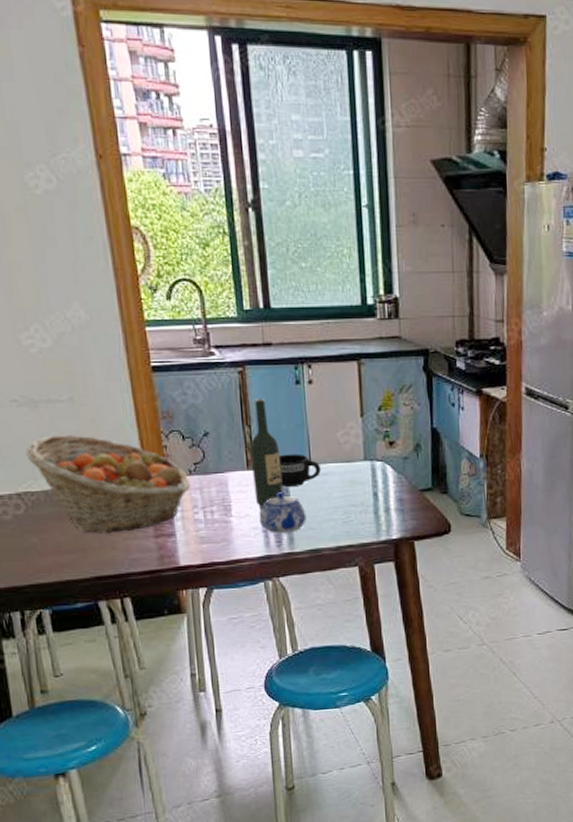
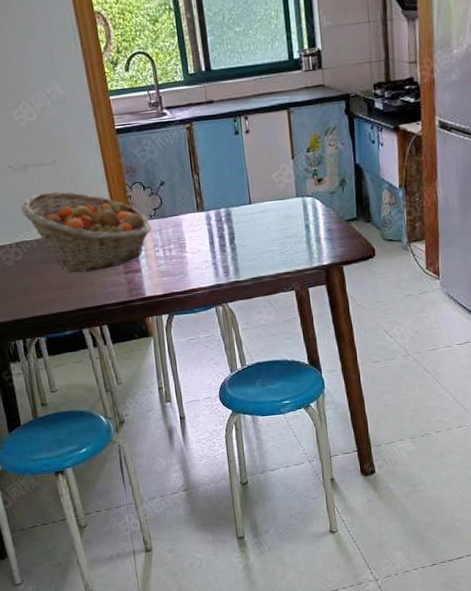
wine bottle: present [250,399,283,507] -> none [199,149,228,243]
teapot: present [259,491,307,533] -> none [209,228,249,265]
mug: present [279,453,322,487] -> none [224,195,260,224]

